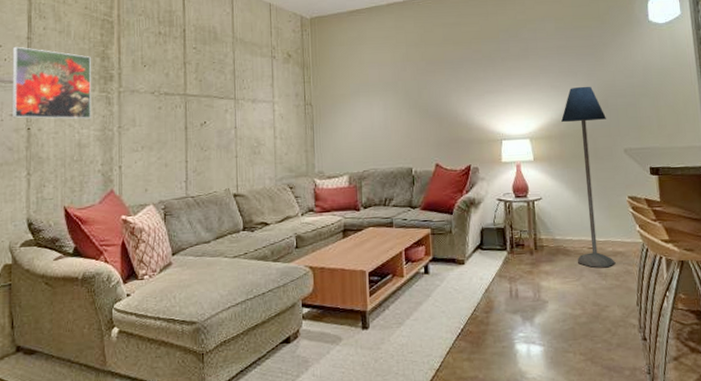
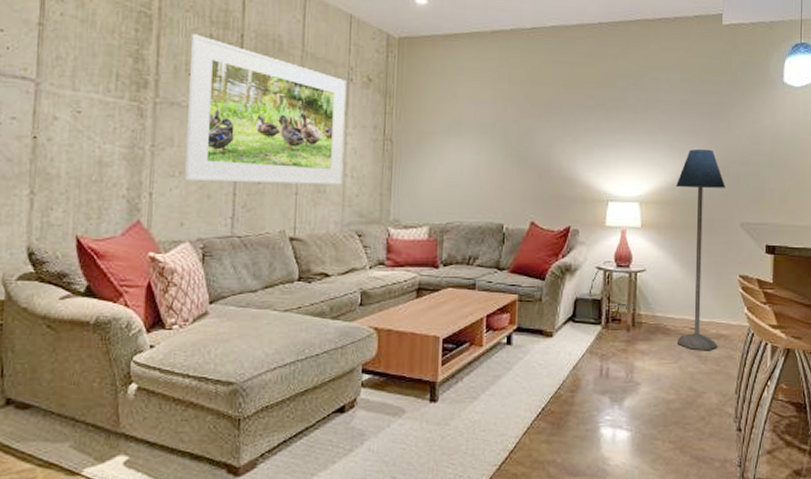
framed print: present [11,46,92,120] -> none [12,32,121,132]
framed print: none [145,33,273,153] -> present [185,34,346,185]

